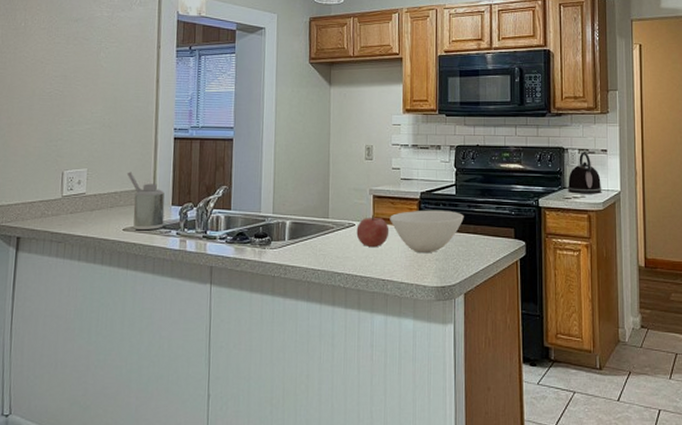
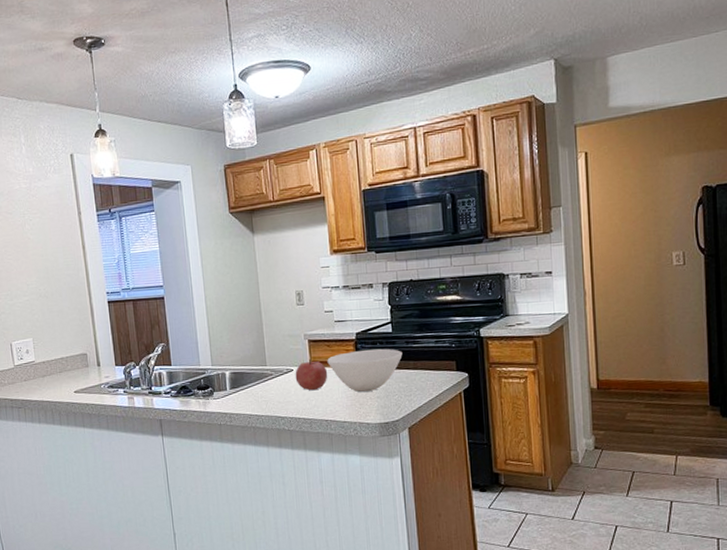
soap dispenser: present [126,172,165,231] -> none [69,337,111,392]
kettle: present [567,152,602,194] -> none [509,276,548,321]

